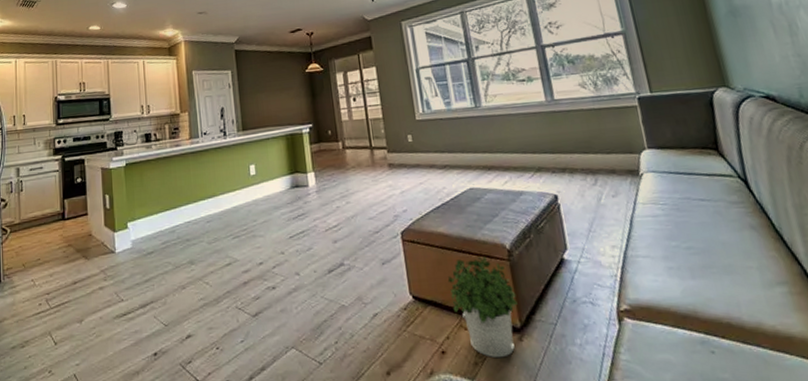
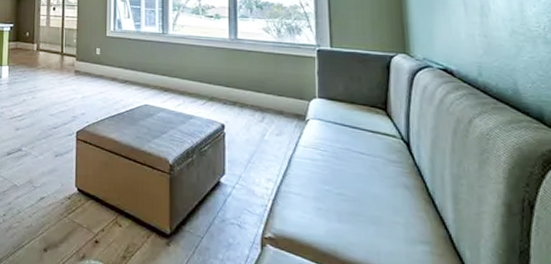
potted plant: present [447,256,518,358] -> none [111,165,171,257]

